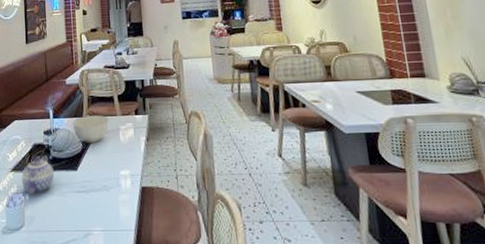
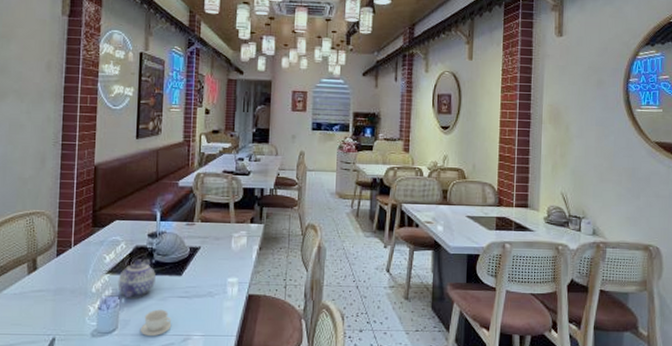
teacup: none [44,205,73,232] -> present [140,309,172,336]
bowl: present [72,114,109,144] -> none [181,220,221,250]

